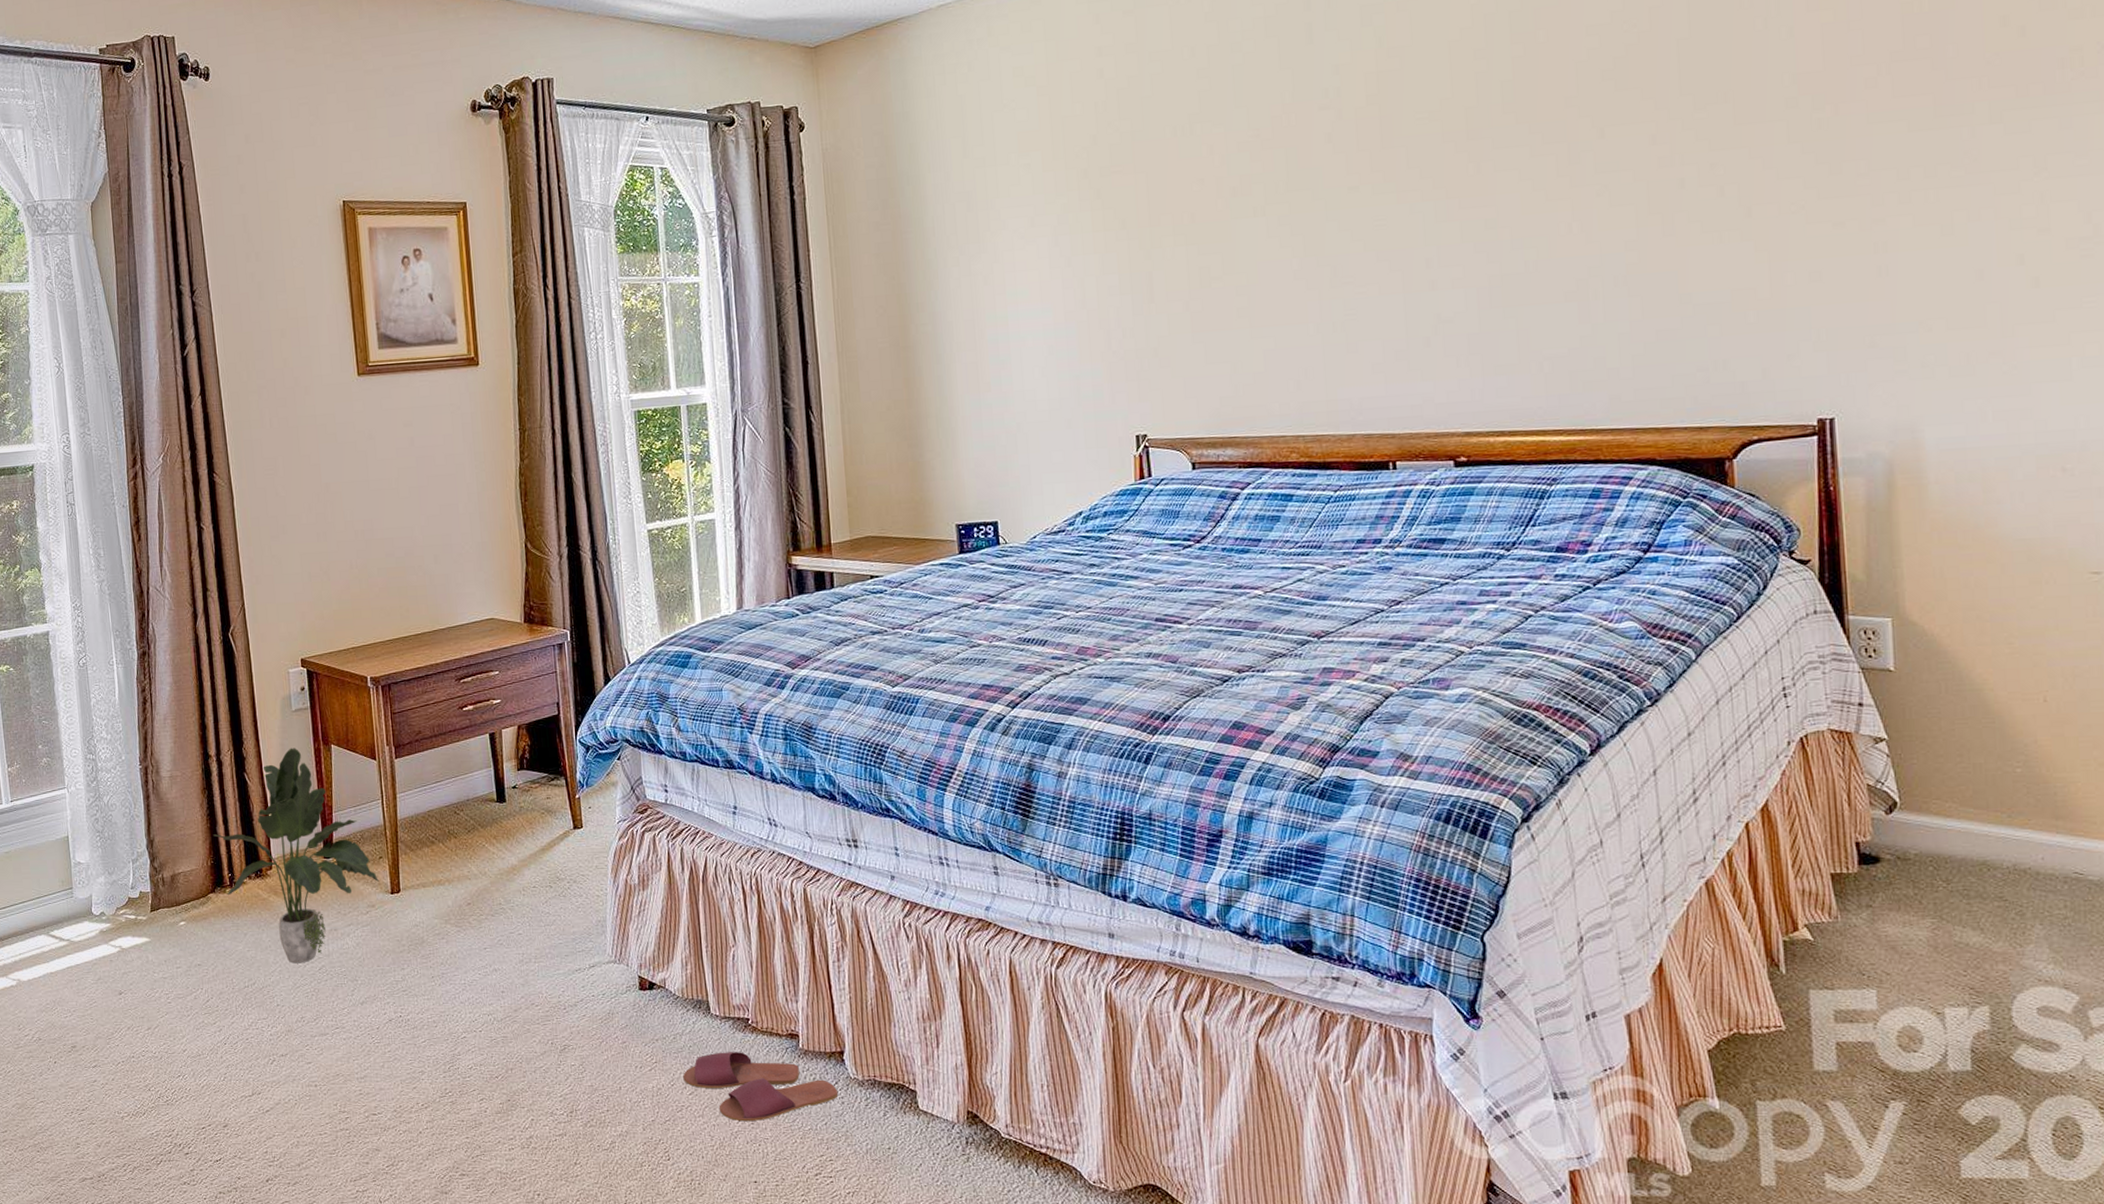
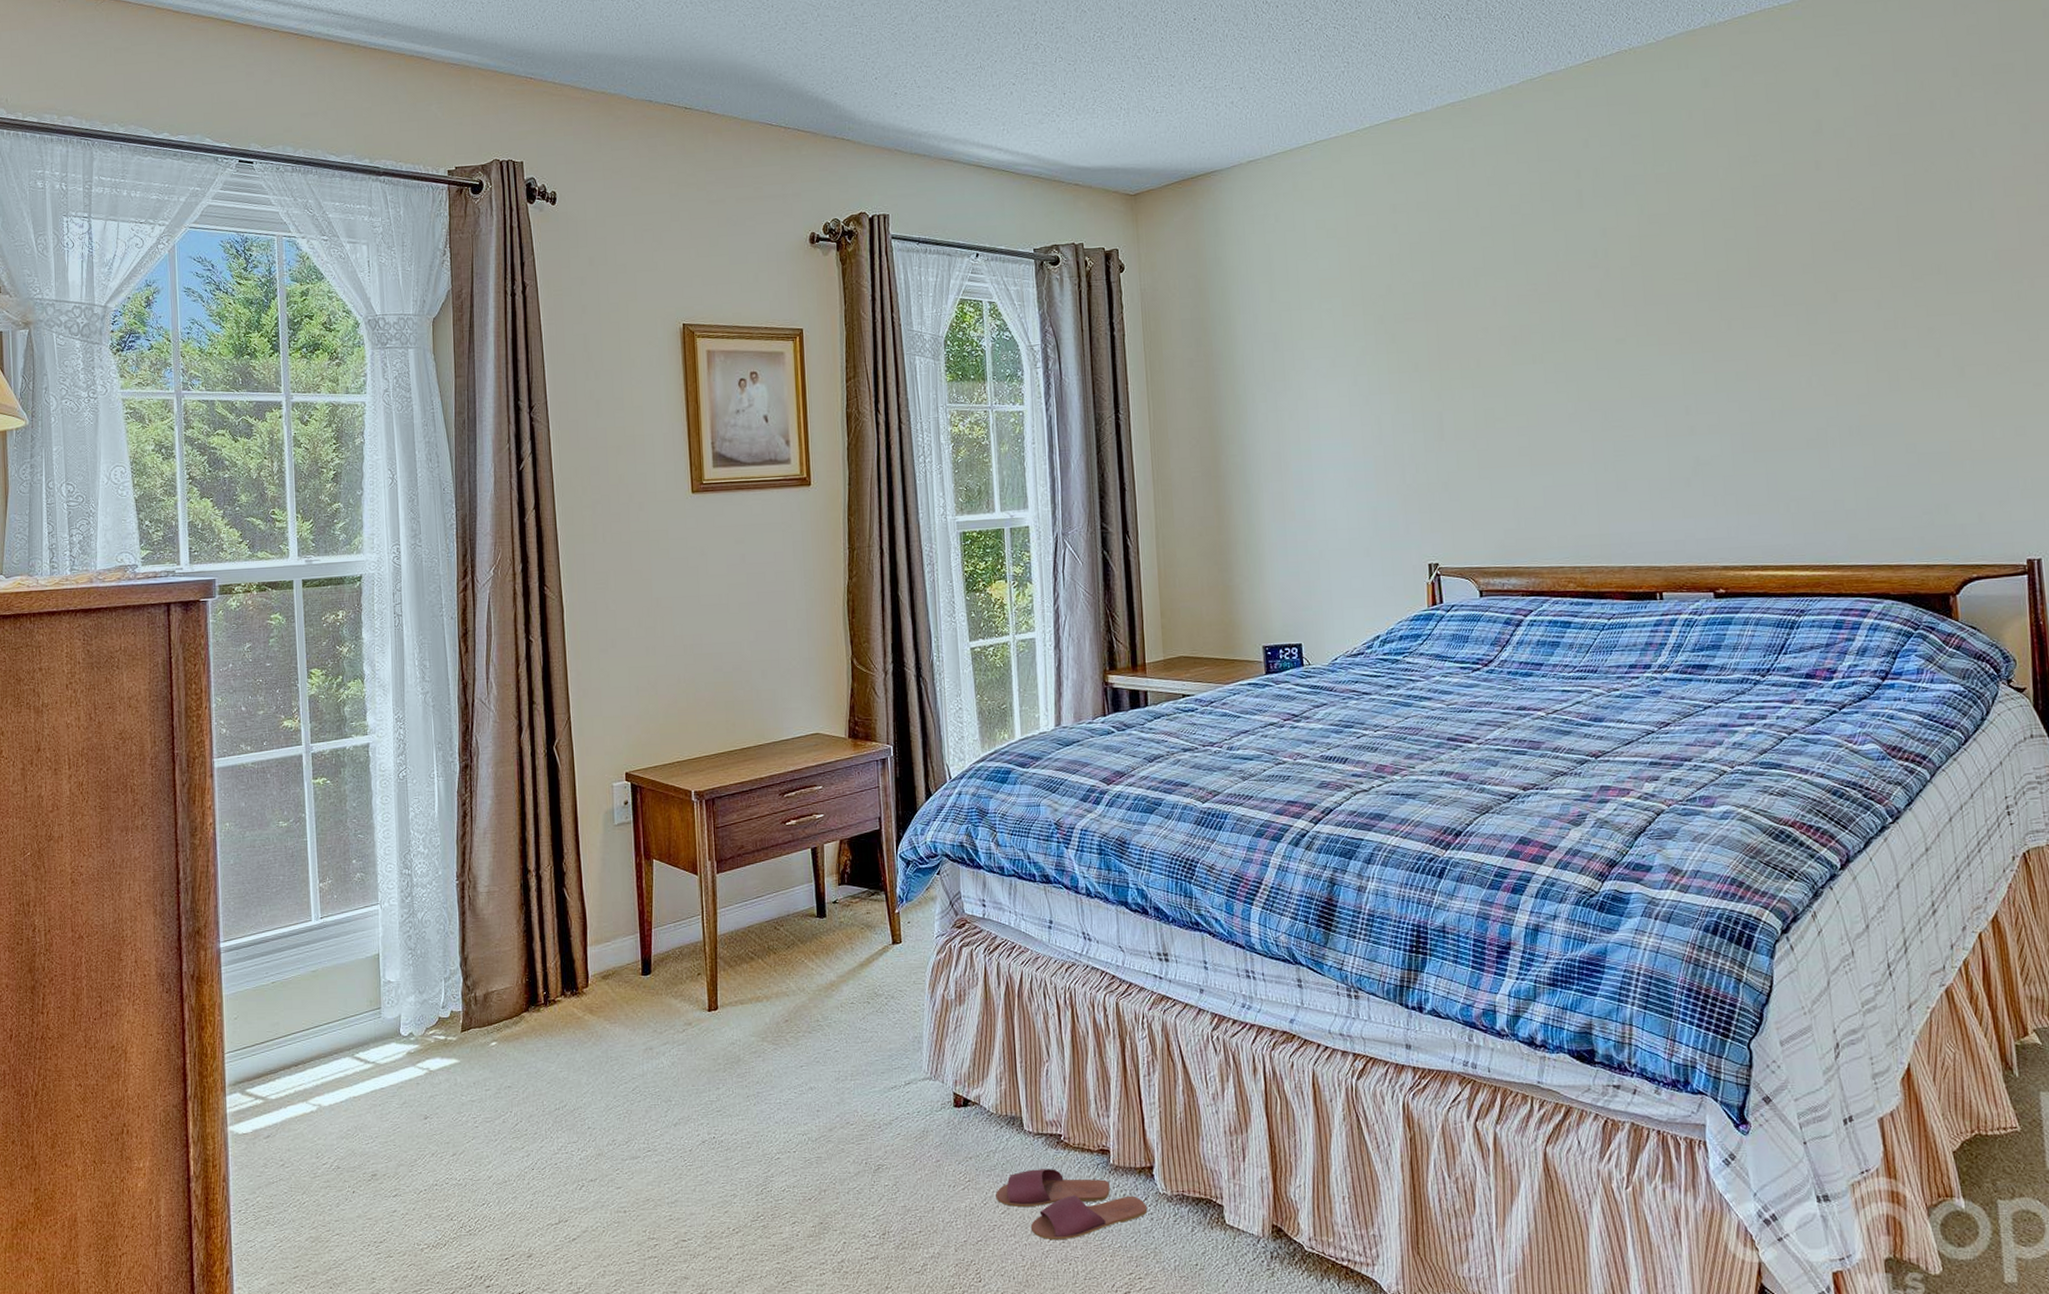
potted plant: present [213,748,379,964] -> none [530,862,696,1084]

